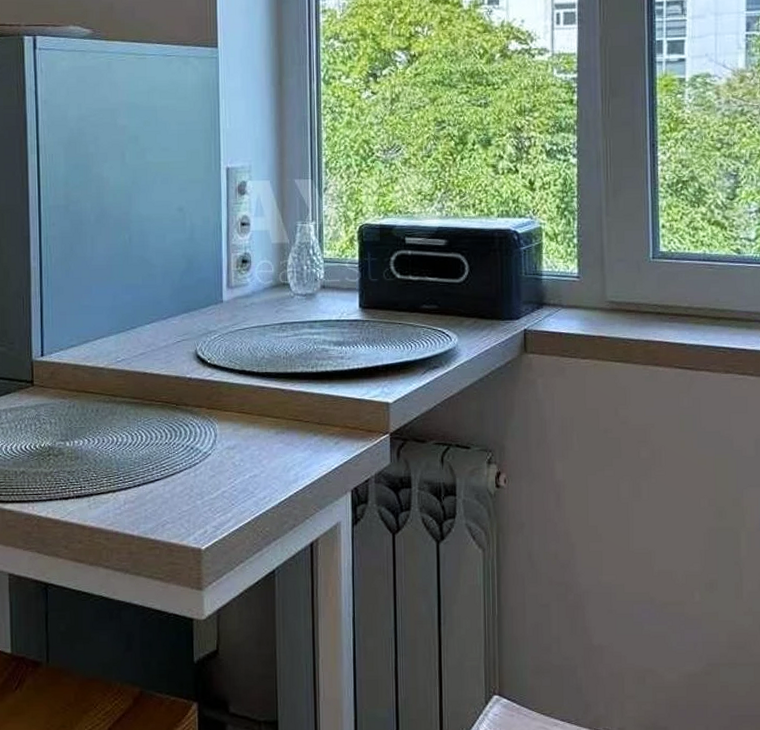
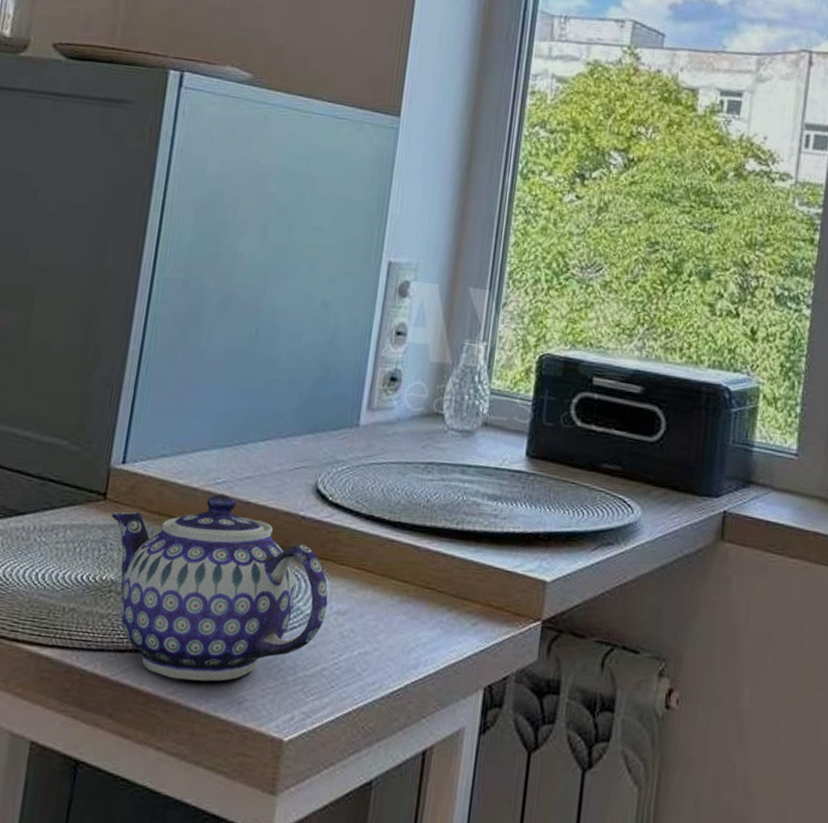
teapot: none [40,369,220,514] -> present [111,493,328,682]

